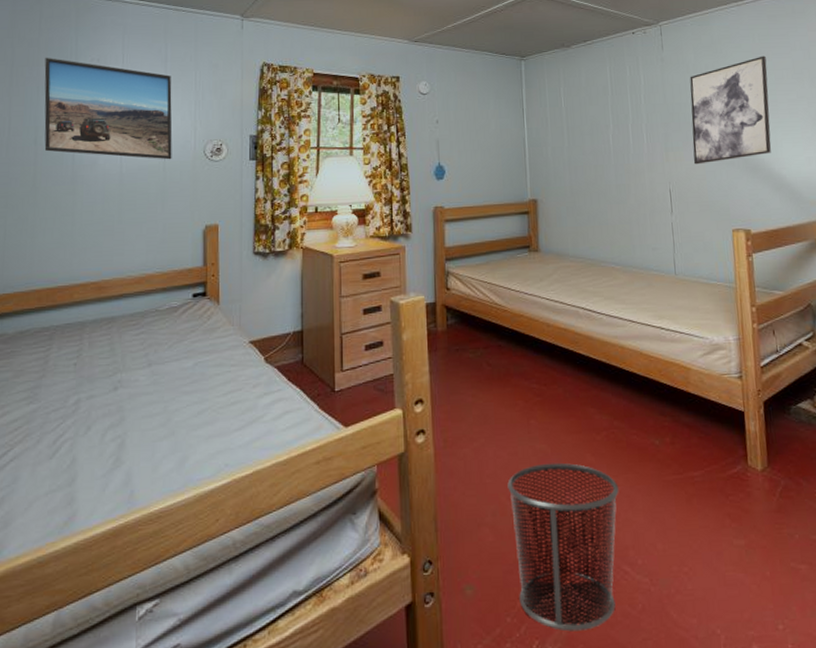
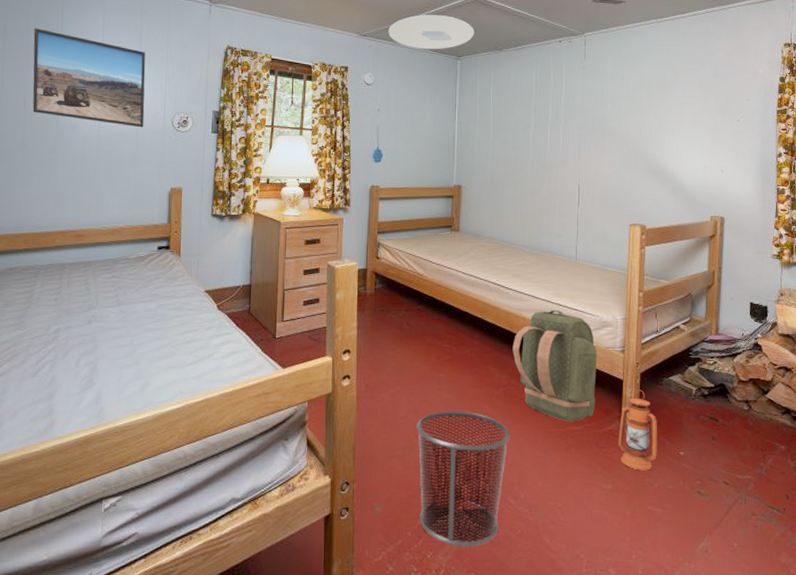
ceiling light: none [442,14,538,52] -> present [388,15,474,50]
backpack: none [612,335,715,467] -> present [512,310,597,422]
wall art: present [690,56,771,165] -> none [602,70,677,165]
lantern: none [746,422,794,520] -> present [618,390,657,471]

